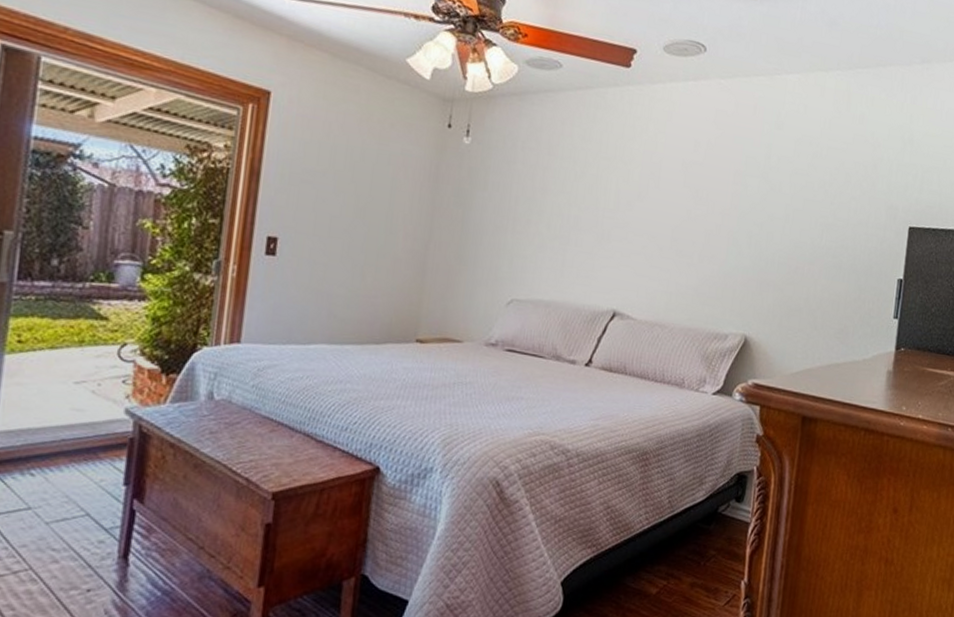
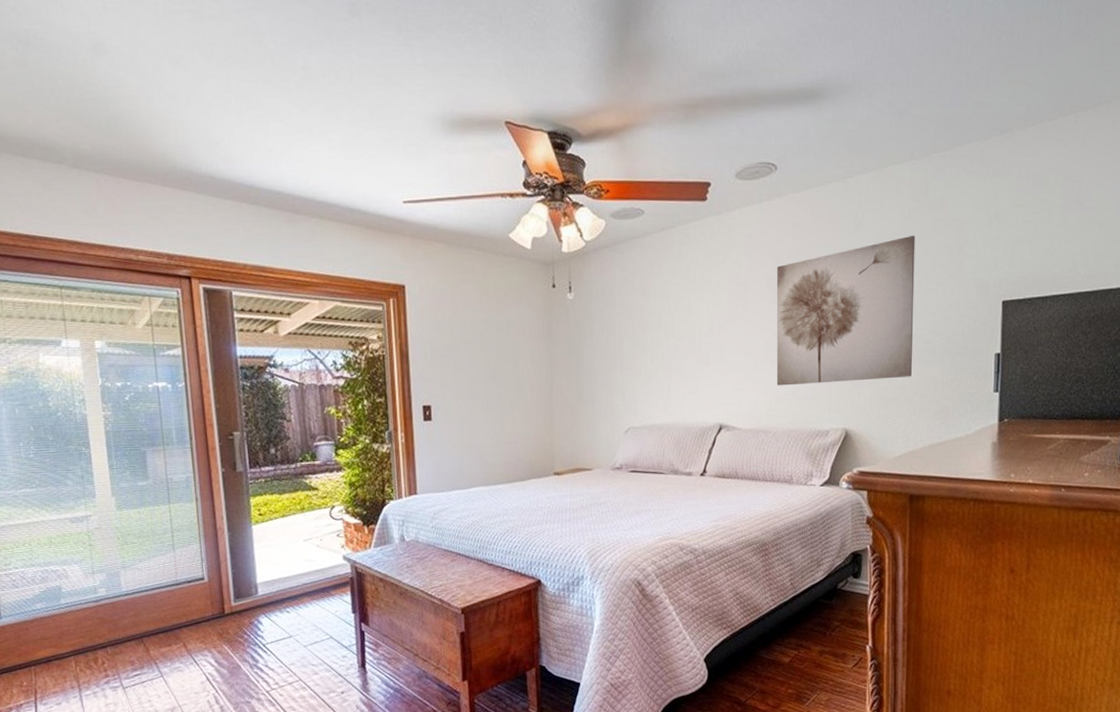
wall art: none [679,144,834,290] -> present [776,235,915,386]

